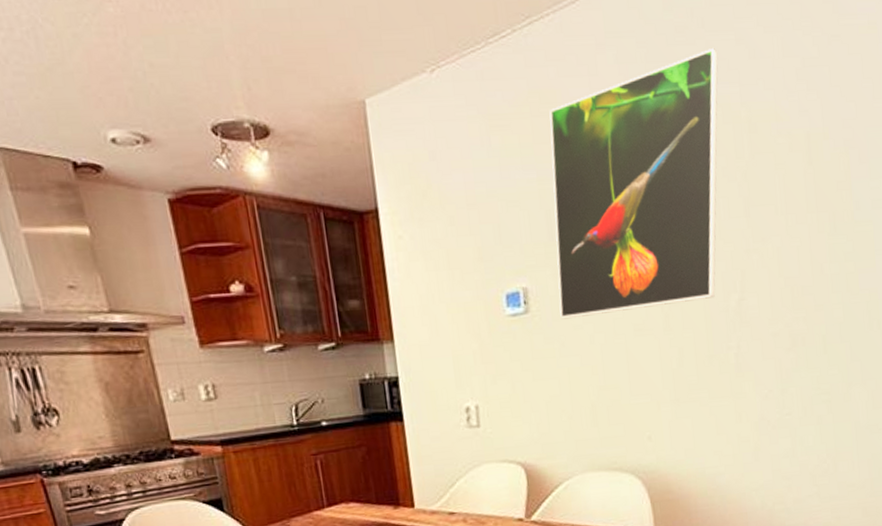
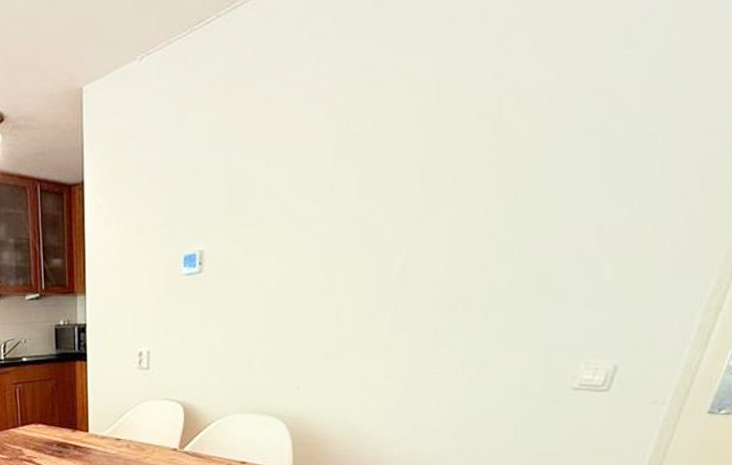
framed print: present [549,47,718,319] -> none [230,19,415,279]

